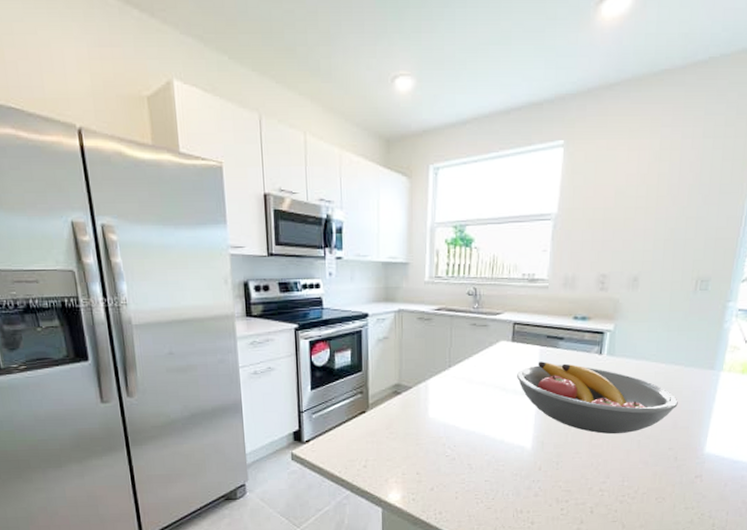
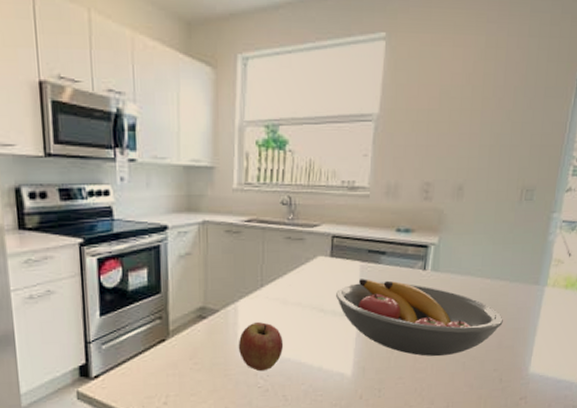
apple: none [428,399,469,442] -> present [238,322,284,372]

